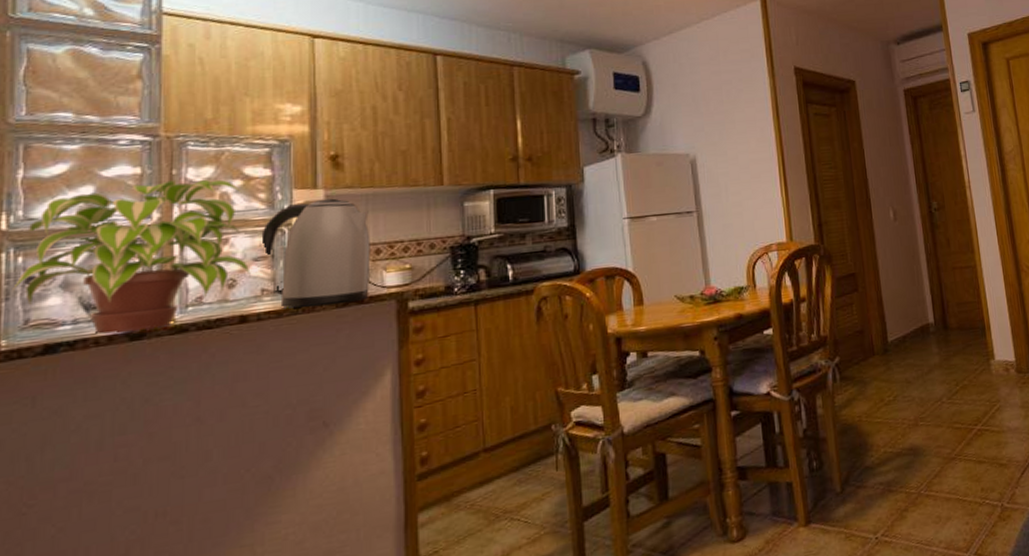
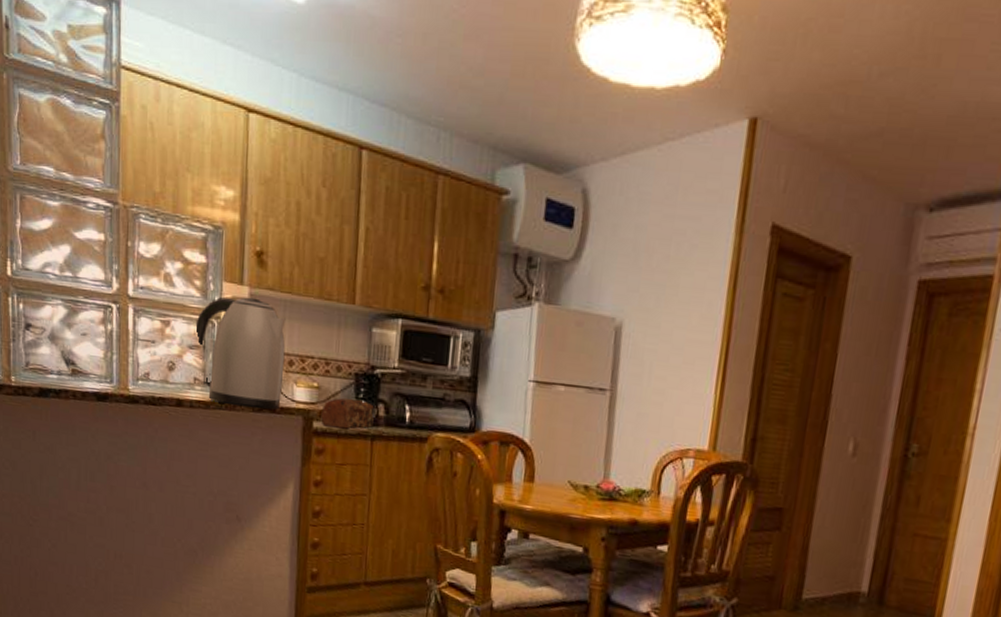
plant: present [13,179,251,334] -> none [17,251,186,395]
bread loaf: none [417,270,475,305] -> present [321,398,375,430]

